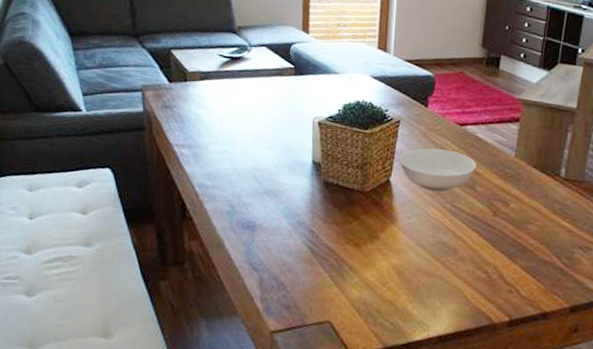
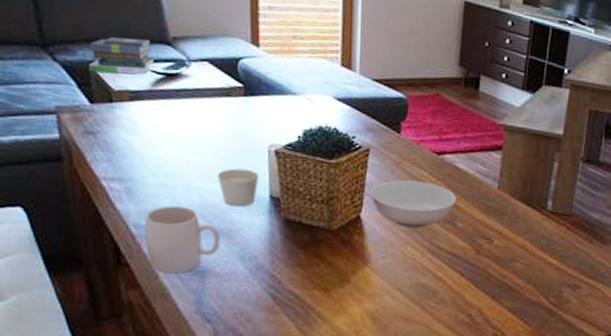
books: none [169,28,222,59] -> present [88,37,154,75]
mug: none [206,169,269,227] -> present [145,206,221,273]
candle: none [269,137,304,170] -> present [218,168,260,206]

